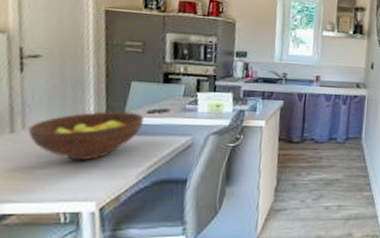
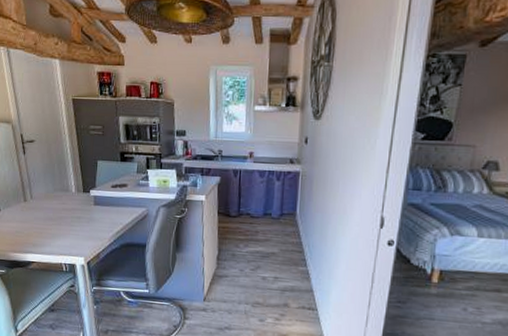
fruit bowl: present [28,111,145,161] -> none [35,186,110,225]

